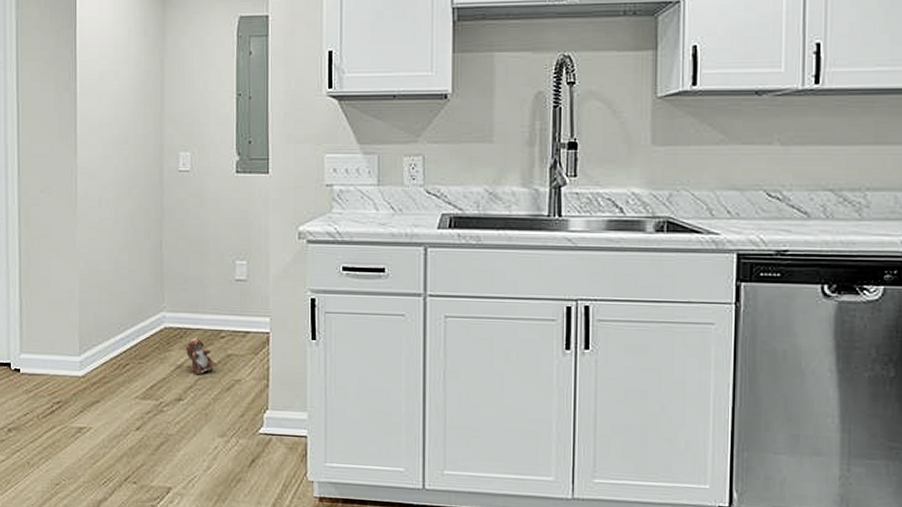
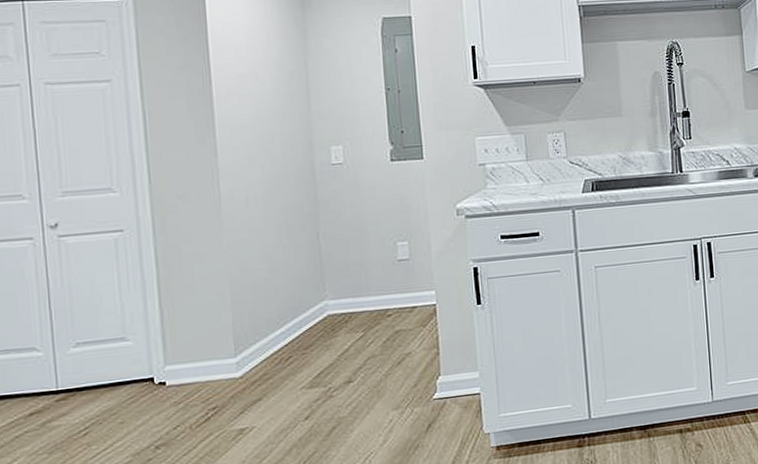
plush toy: present [186,337,217,375] -> none [352,319,386,356]

